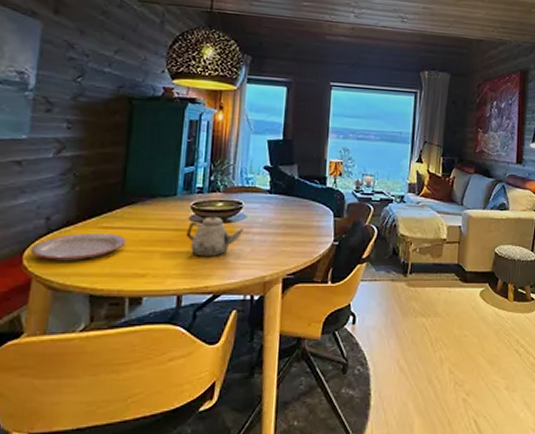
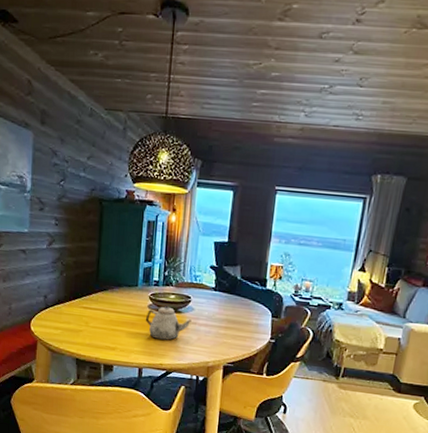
plate: present [30,232,127,260] -> none [35,310,101,331]

